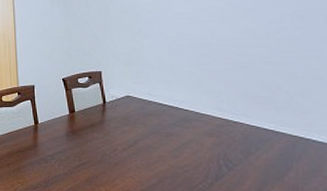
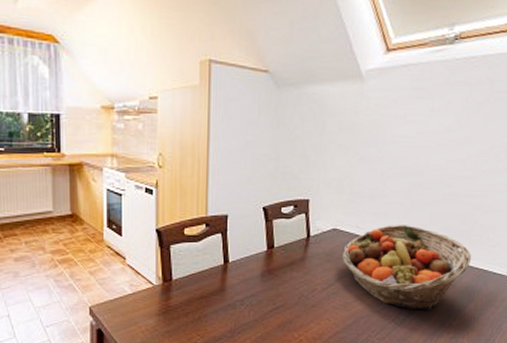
fruit basket: none [138,92,281,177] -> present [341,225,471,311]

